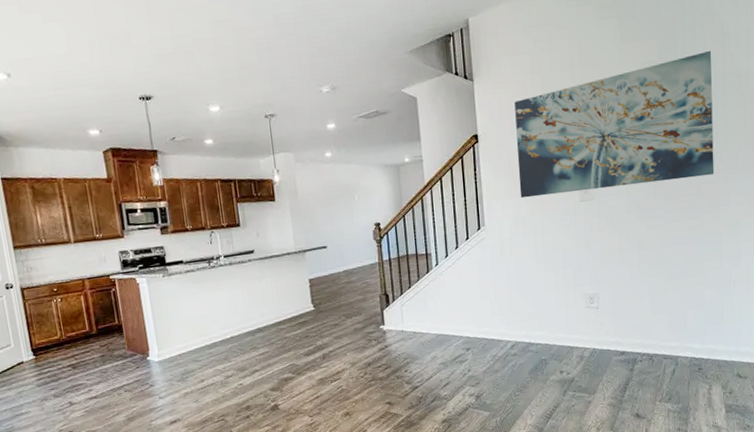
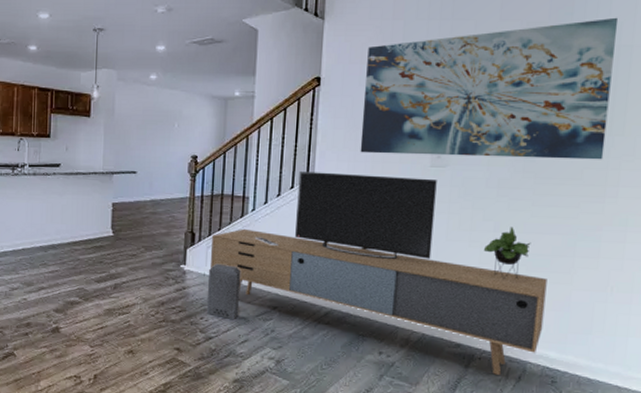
media console: none [404,212,686,372] -> present [209,171,547,375]
speaker: none [406,318,438,368] -> present [206,263,241,320]

